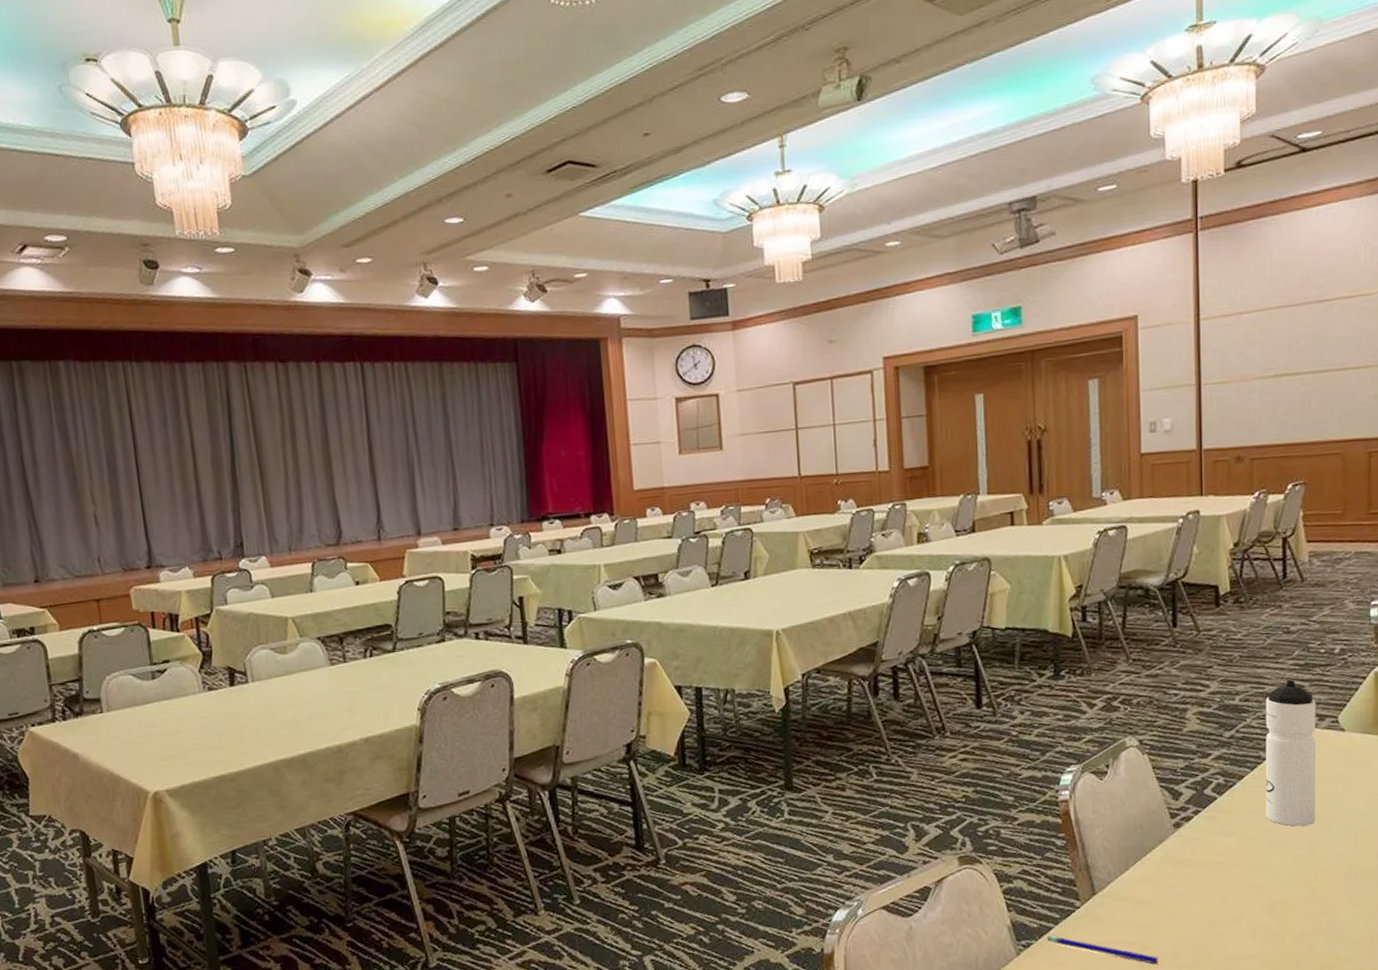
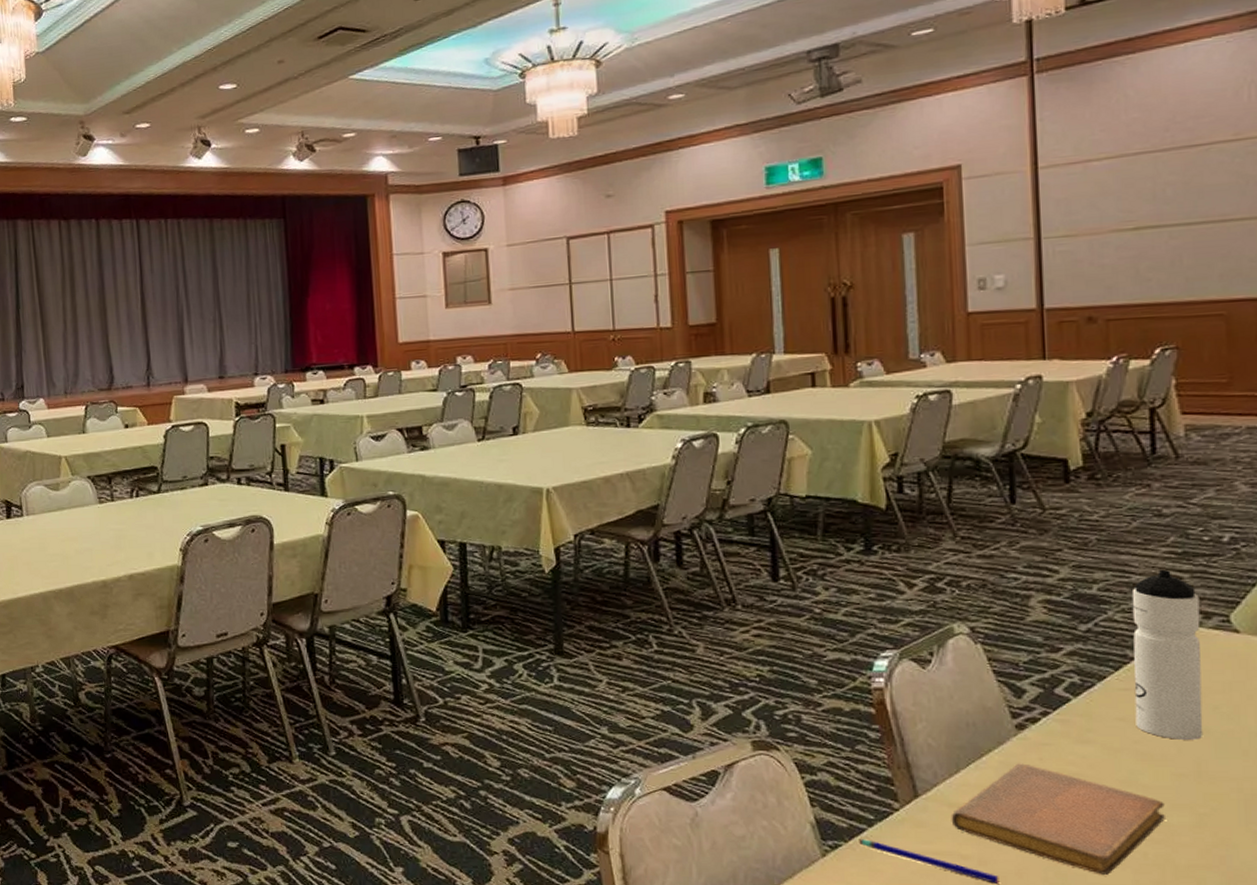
notebook: none [1121,857,1286,947] -> present [951,763,1165,875]

